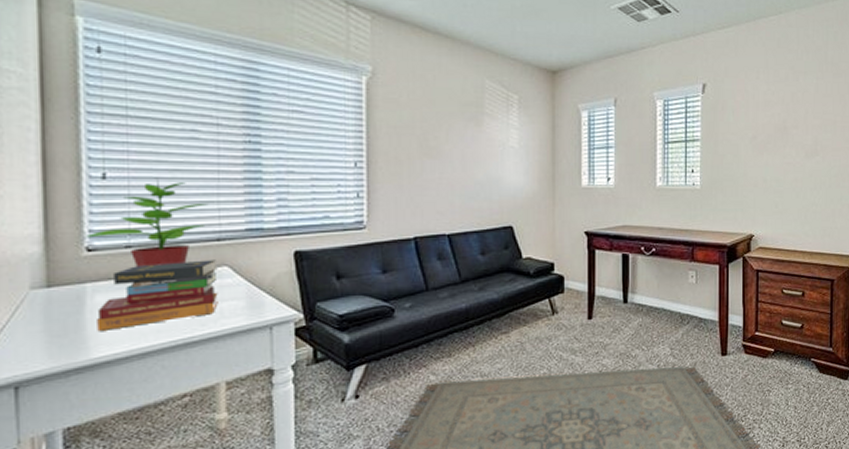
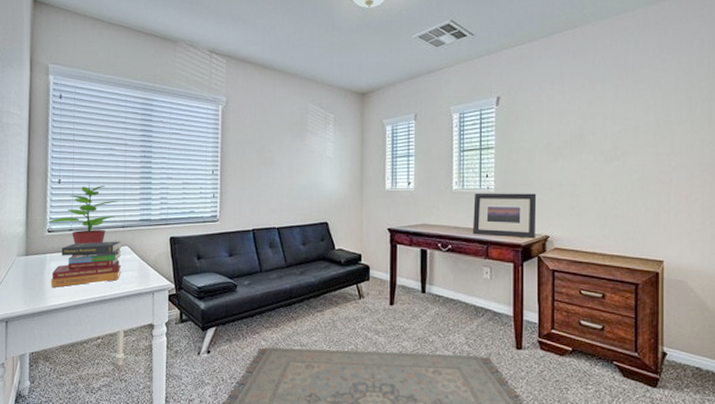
picture frame: none [677,189,742,238] -> present [472,193,537,239]

